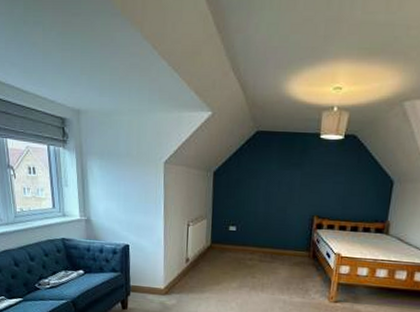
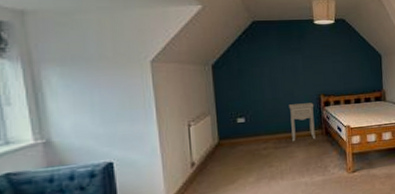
nightstand: none [278,221,306,261] -> present [288,102,316,142]

